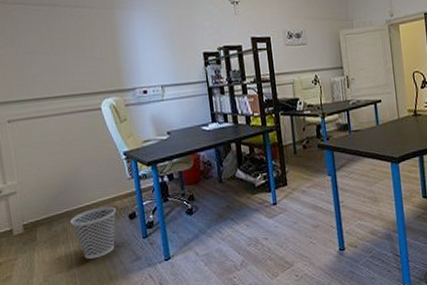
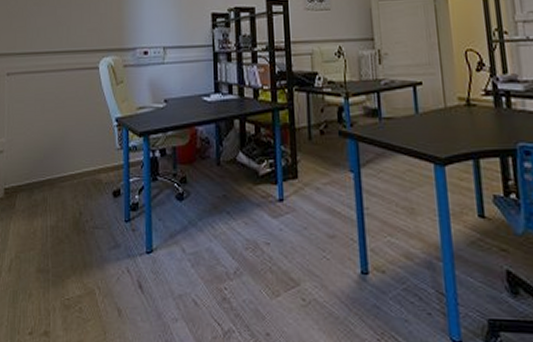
wastebasket: present [70,206,116,260] -> none [52,178,100,239]

